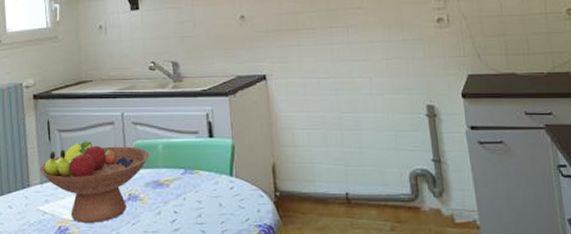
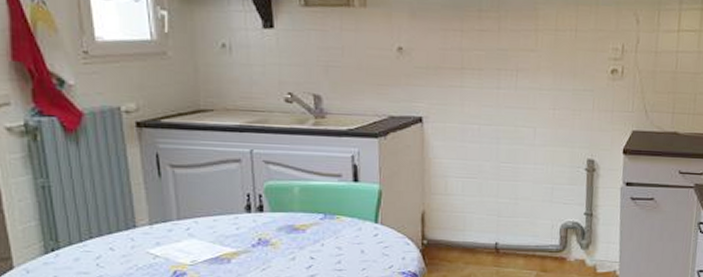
fruit bowl: present [39,141,150,223] -> none [147,179,284,268]

